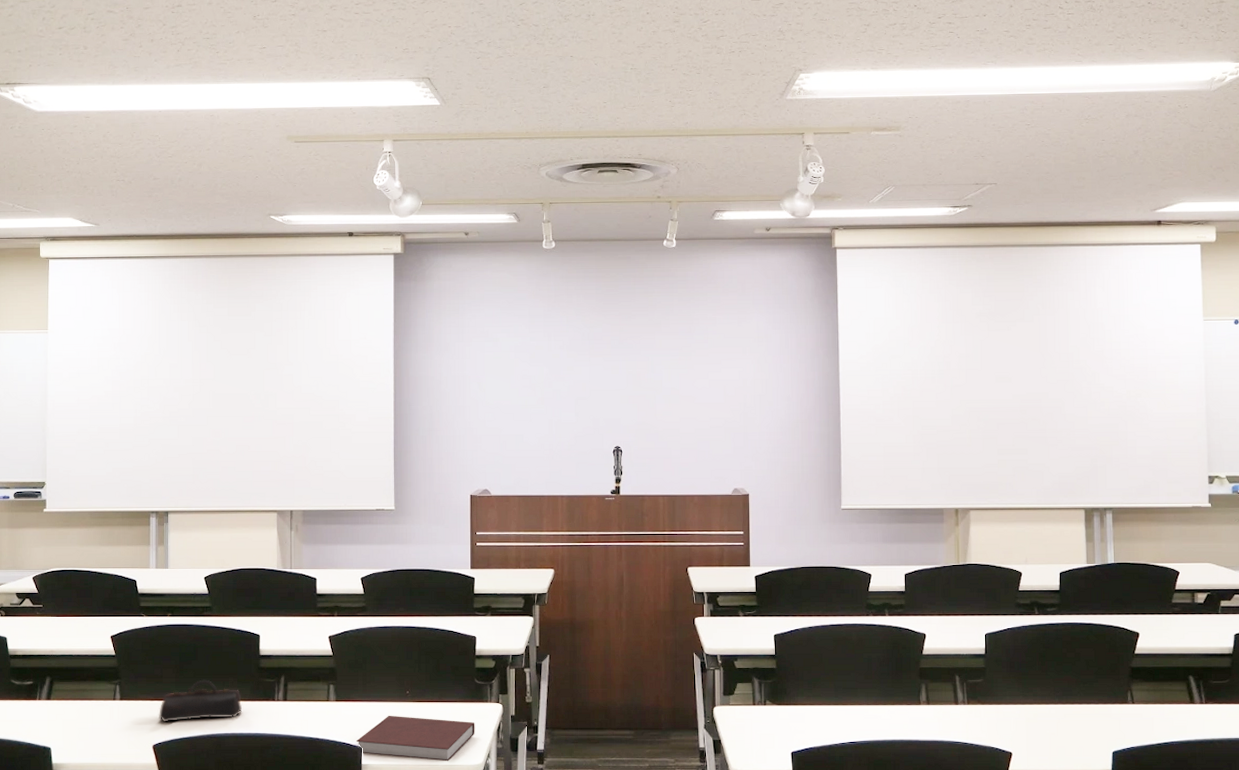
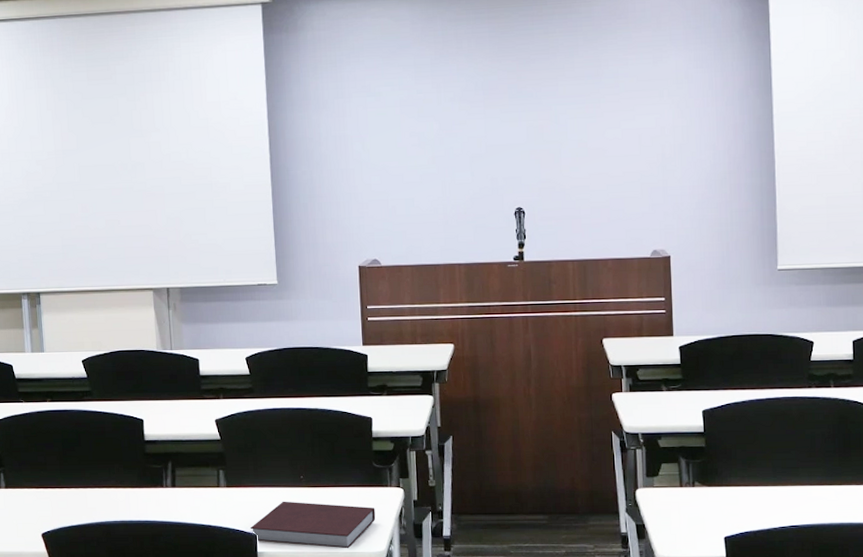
pencil case: present [159,679,242,723] -> none [45,466,130,511]

